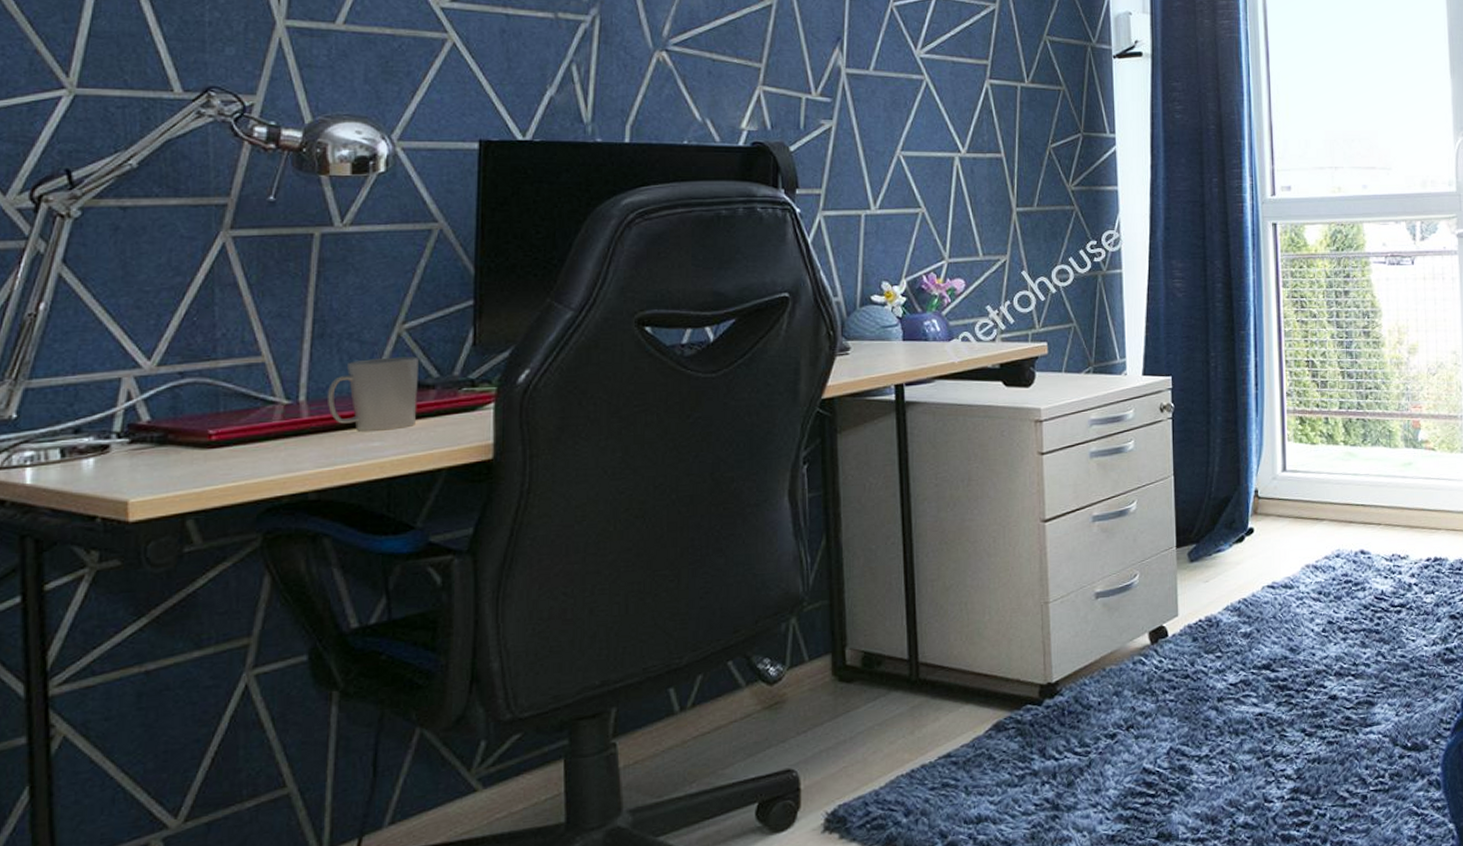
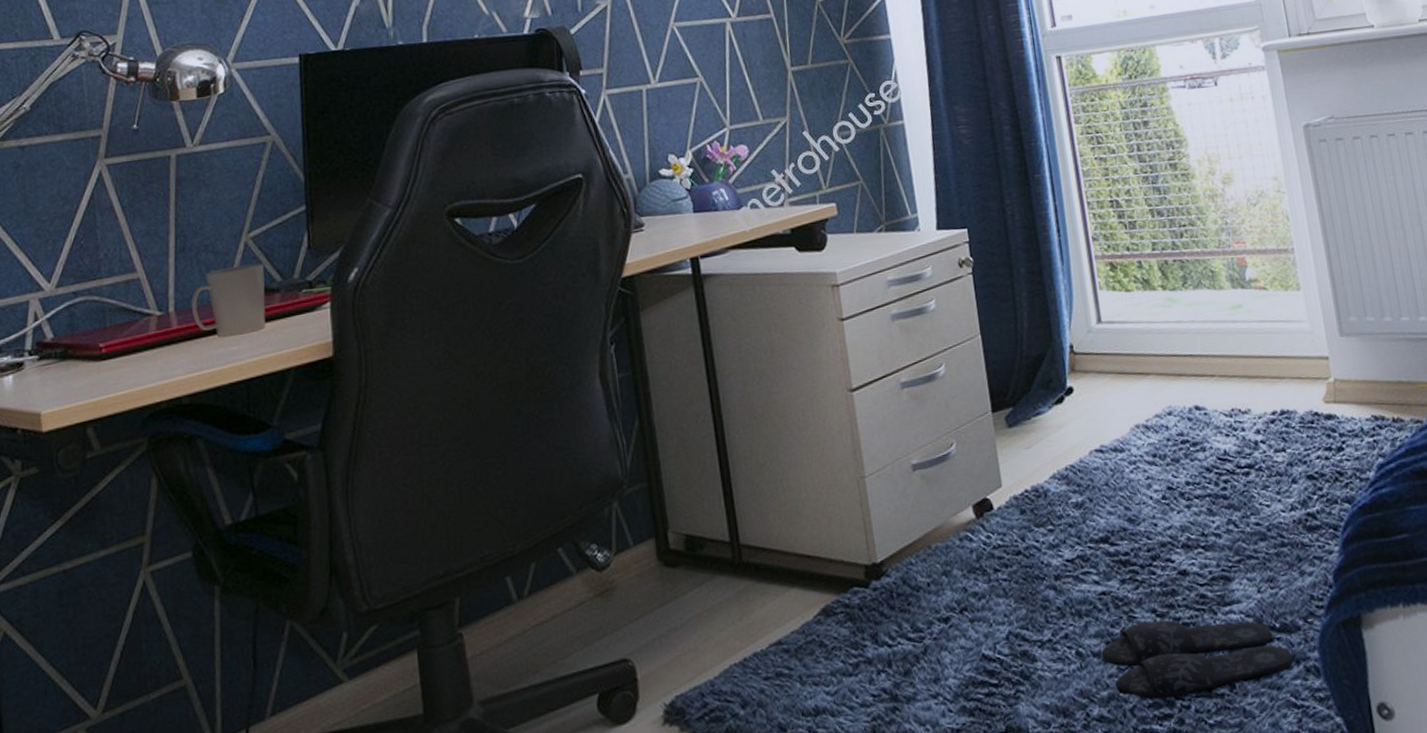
slippers: none [1253,738,1420,807] -> present [1102,620,1294,698]

